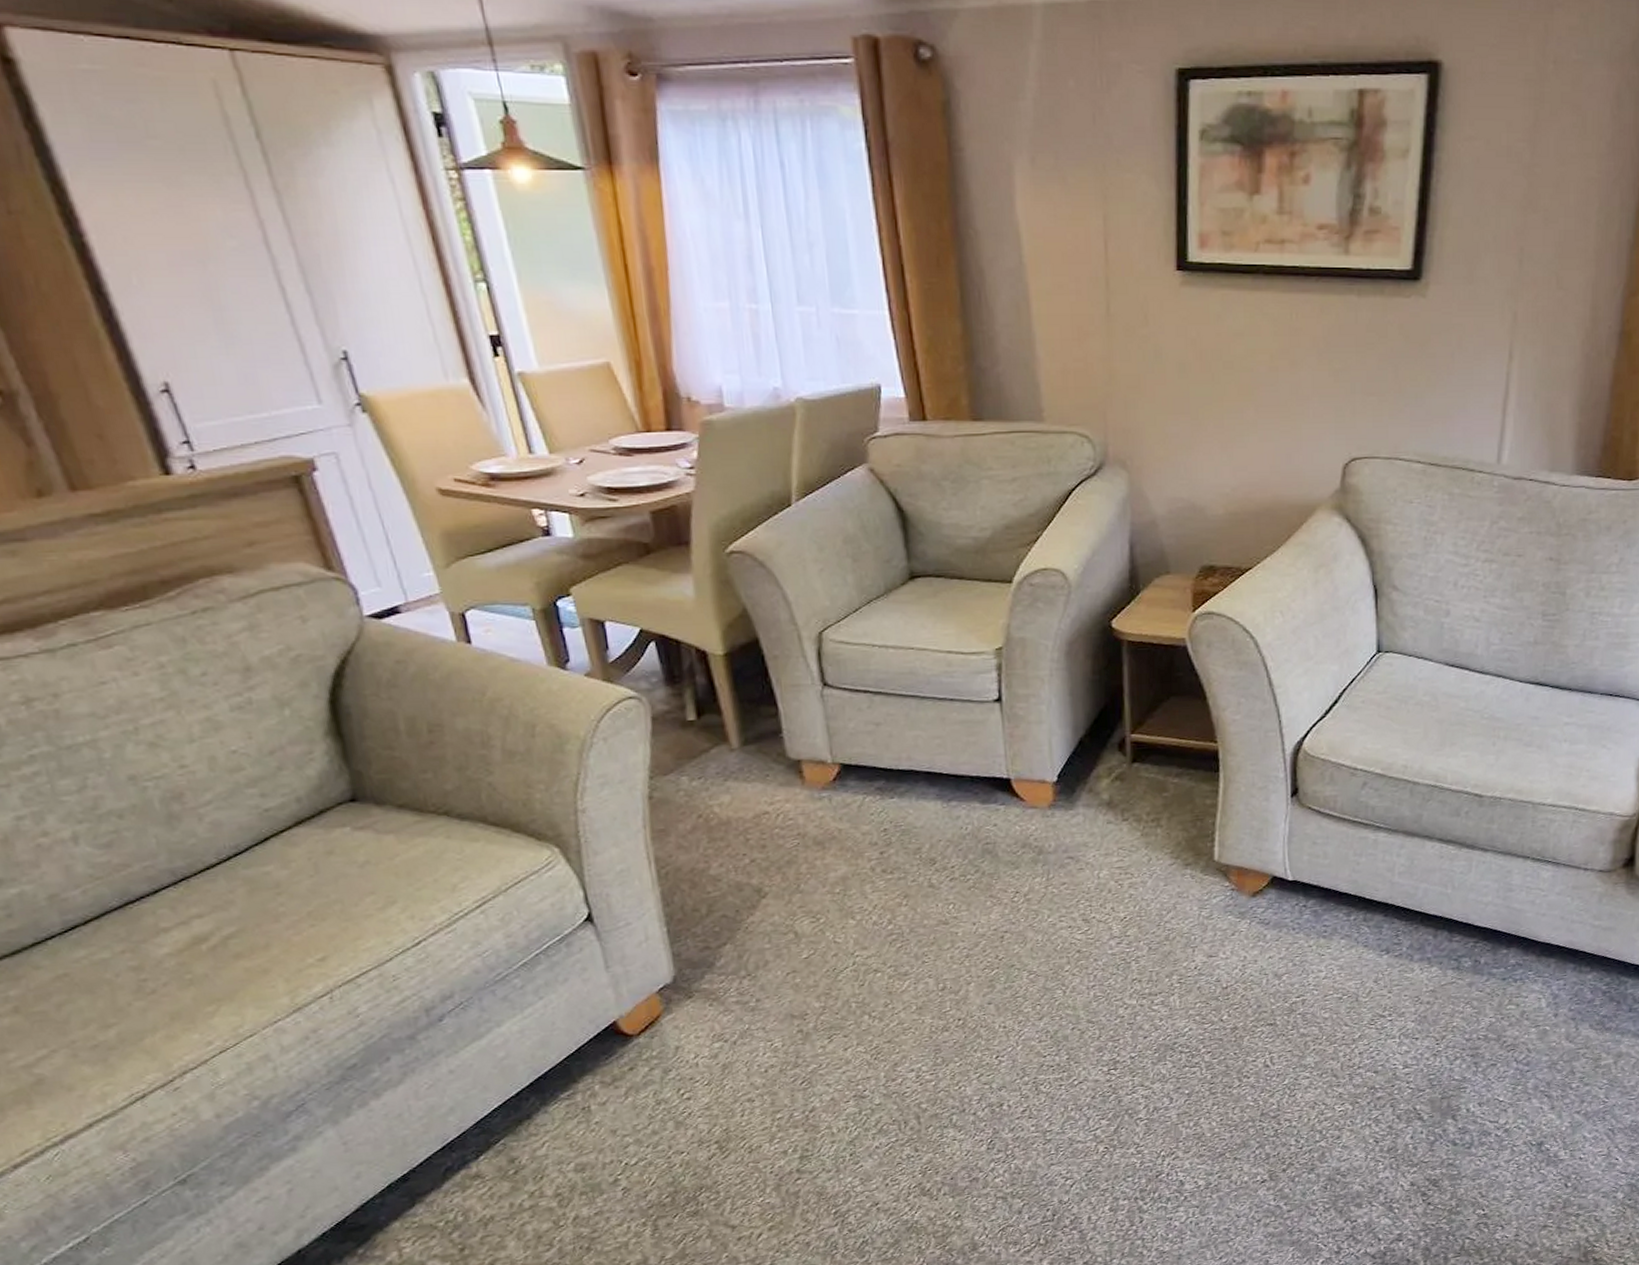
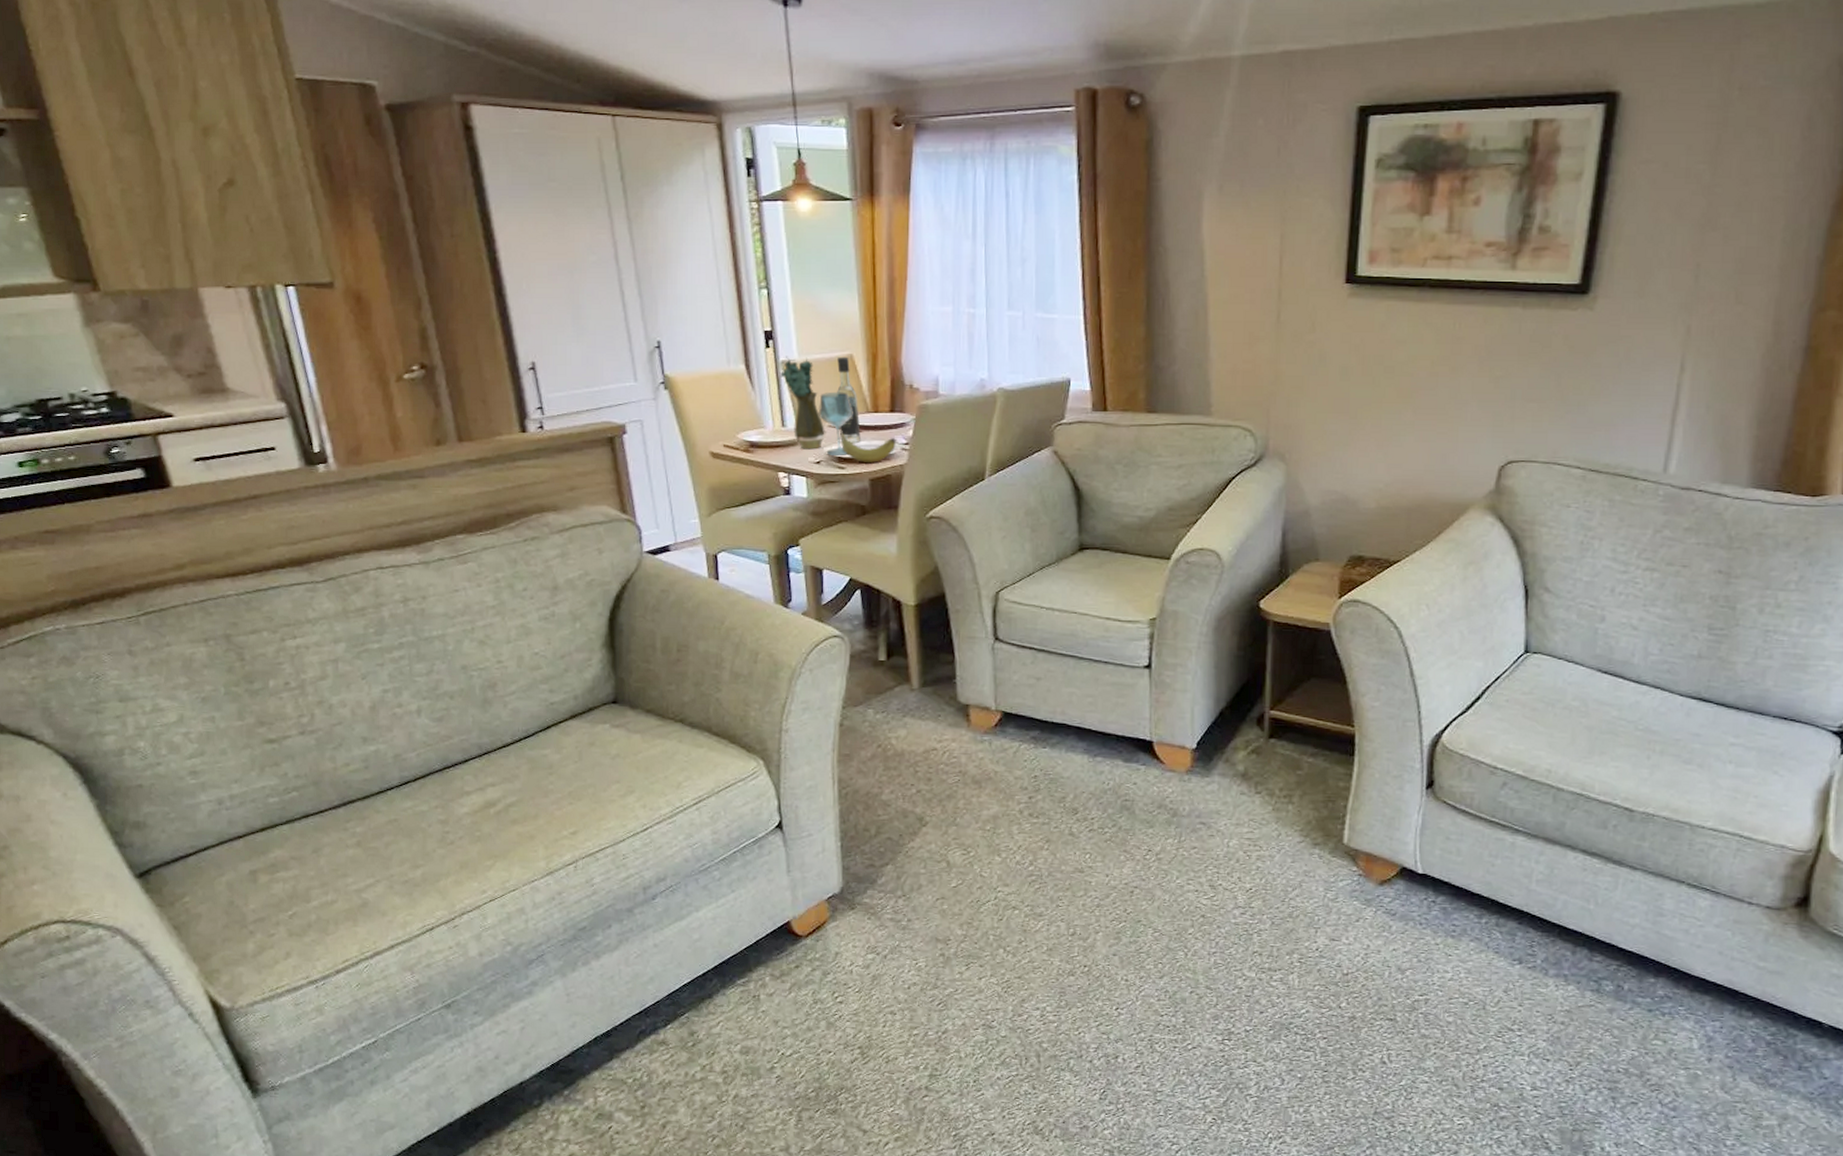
vase: none [518,366,587,480] -> present [780,356,825,450]
wine glass: none [574,408,620,486] -> present [819,391,853,455]
bottle: none [591,365,634,471] -> present [837,356,862,444]
fruit: none [602,449,679,492] -> present [838,425,896,463]

